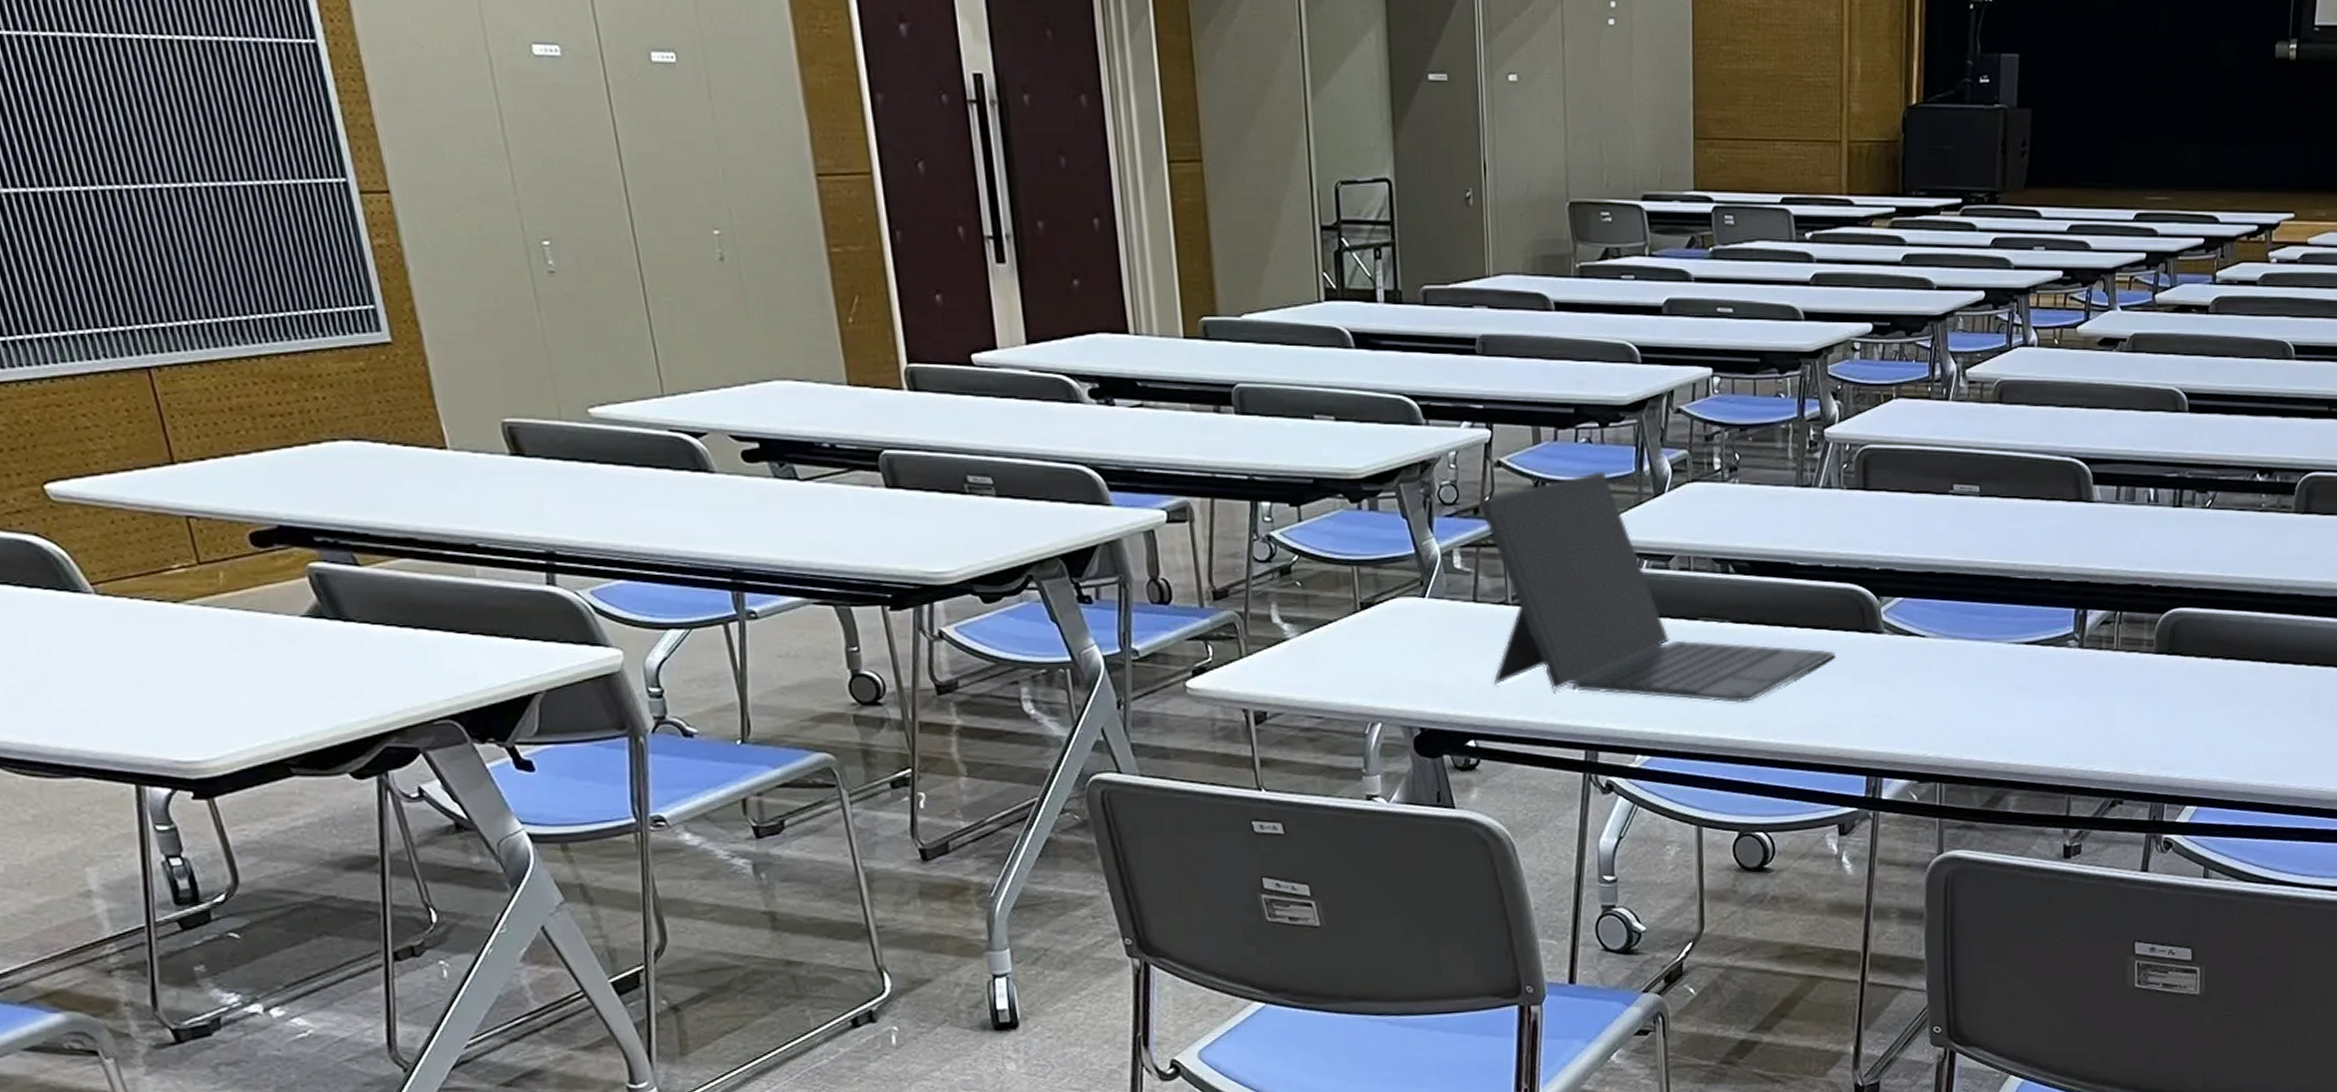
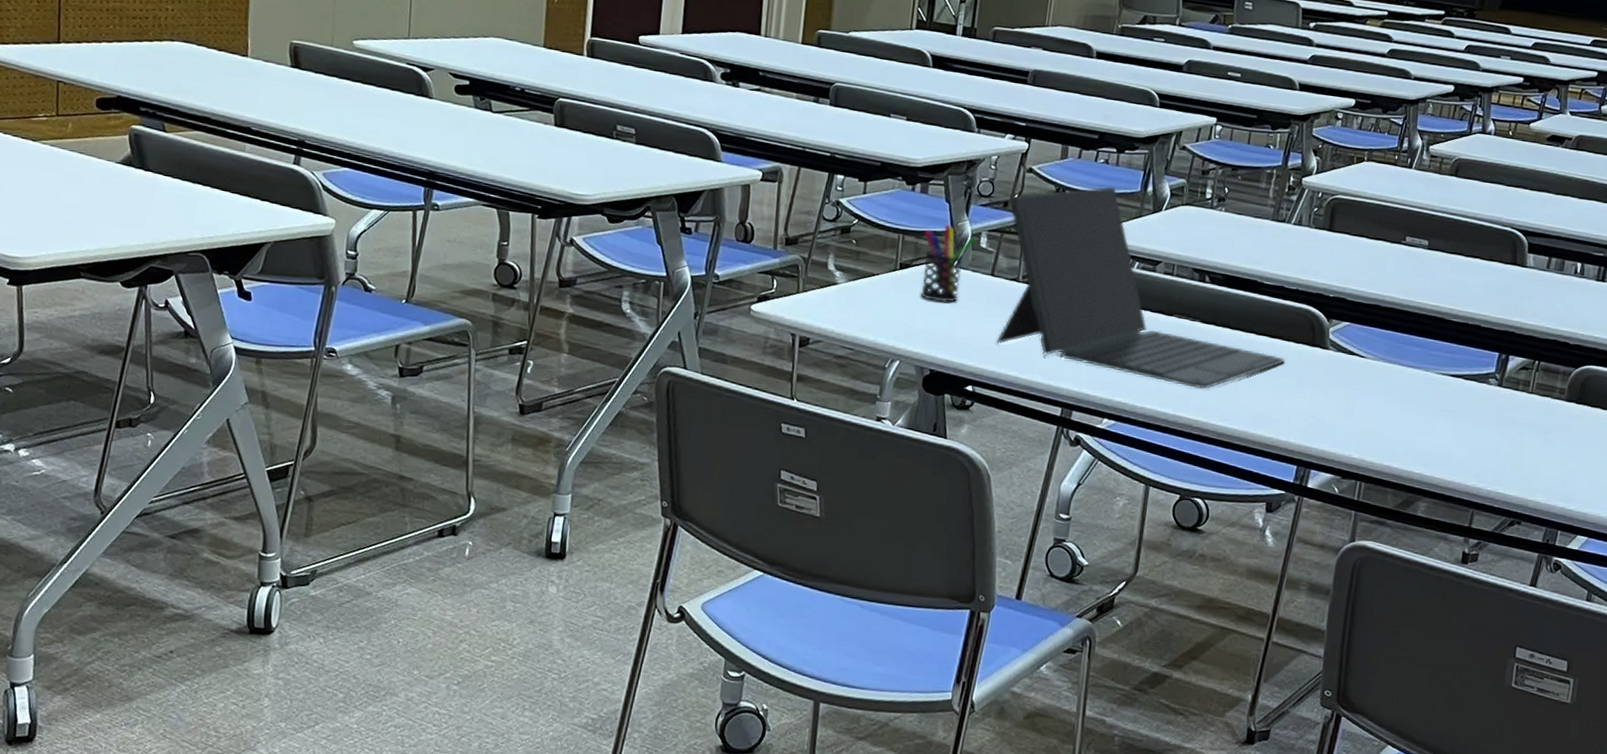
pen holder: none [1382,545,1447,643] -> present [920,224,976,303]

